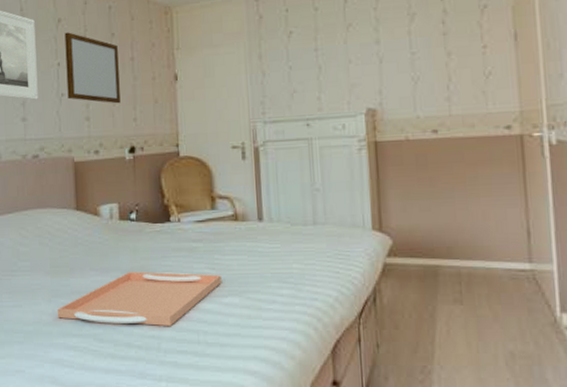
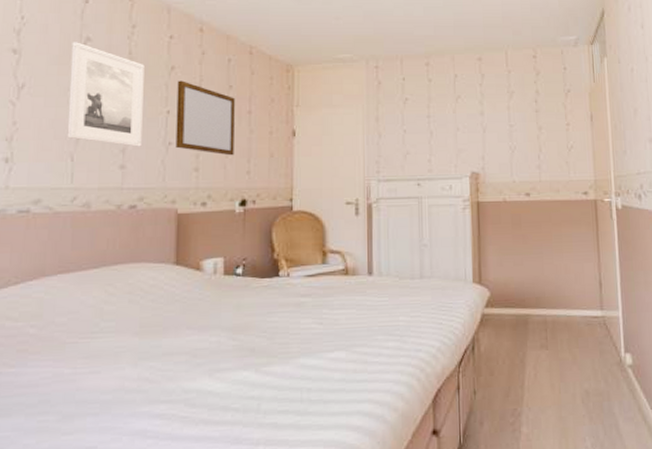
serving tray: present [57,271,222,326] -> none [143,328,329,386]

